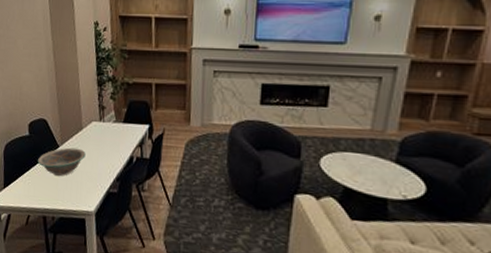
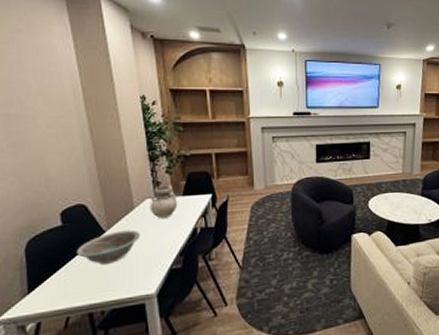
vase: none [94,111,119,142] -> present [149,186,178,218]

